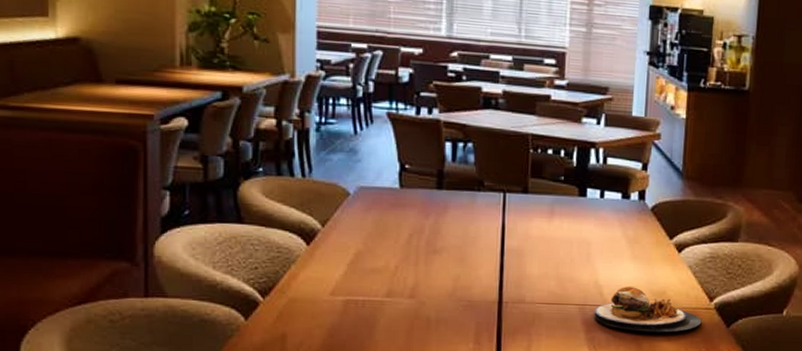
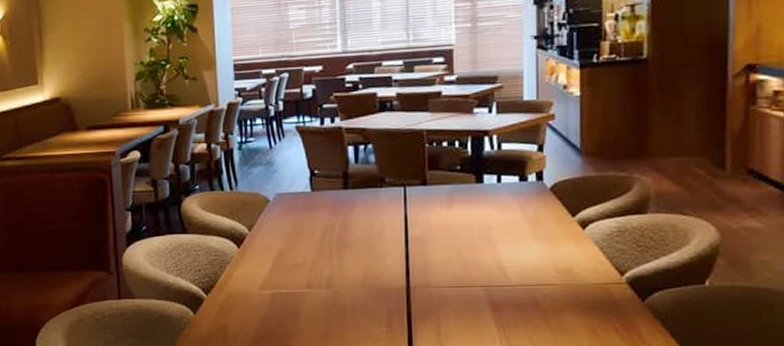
plate: present [594,286,702,333] -> none [499,266,613,310]

